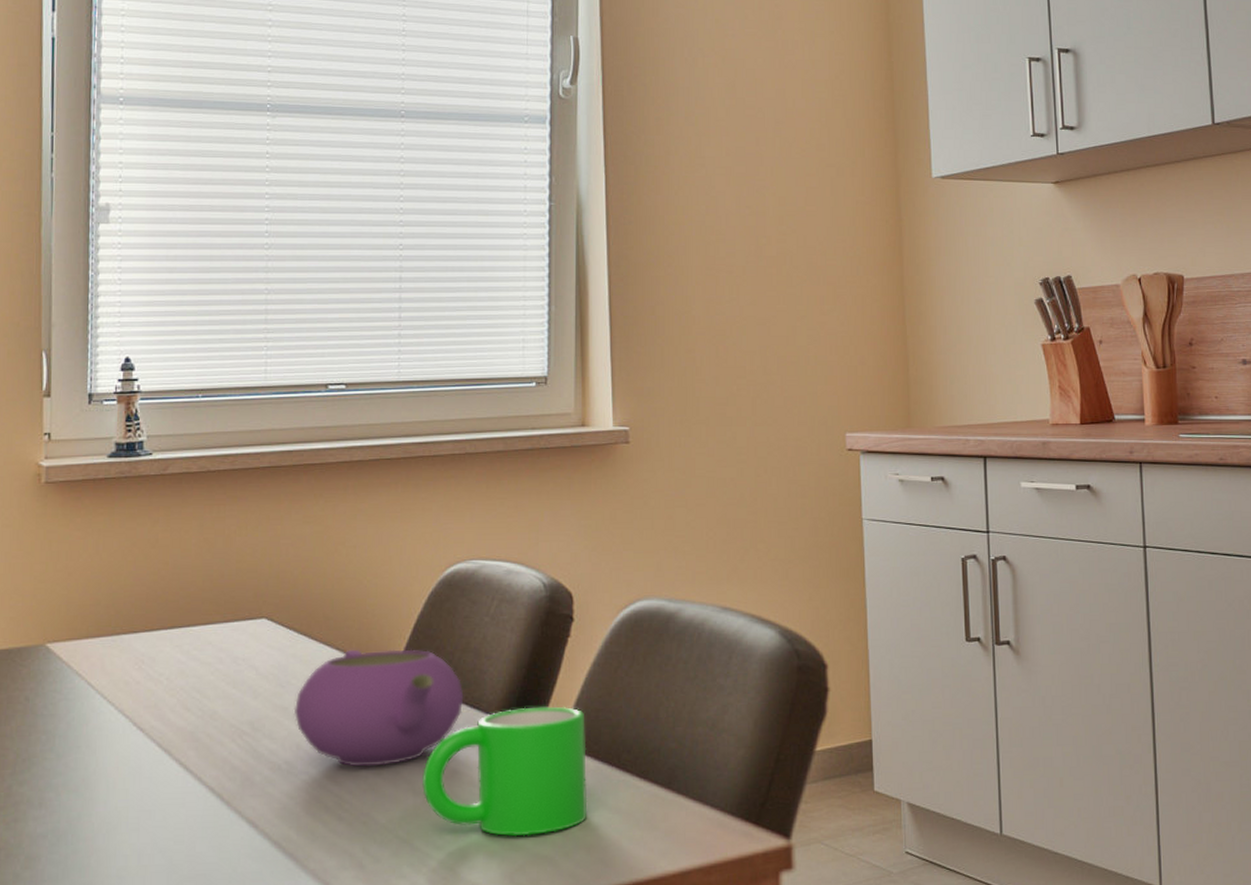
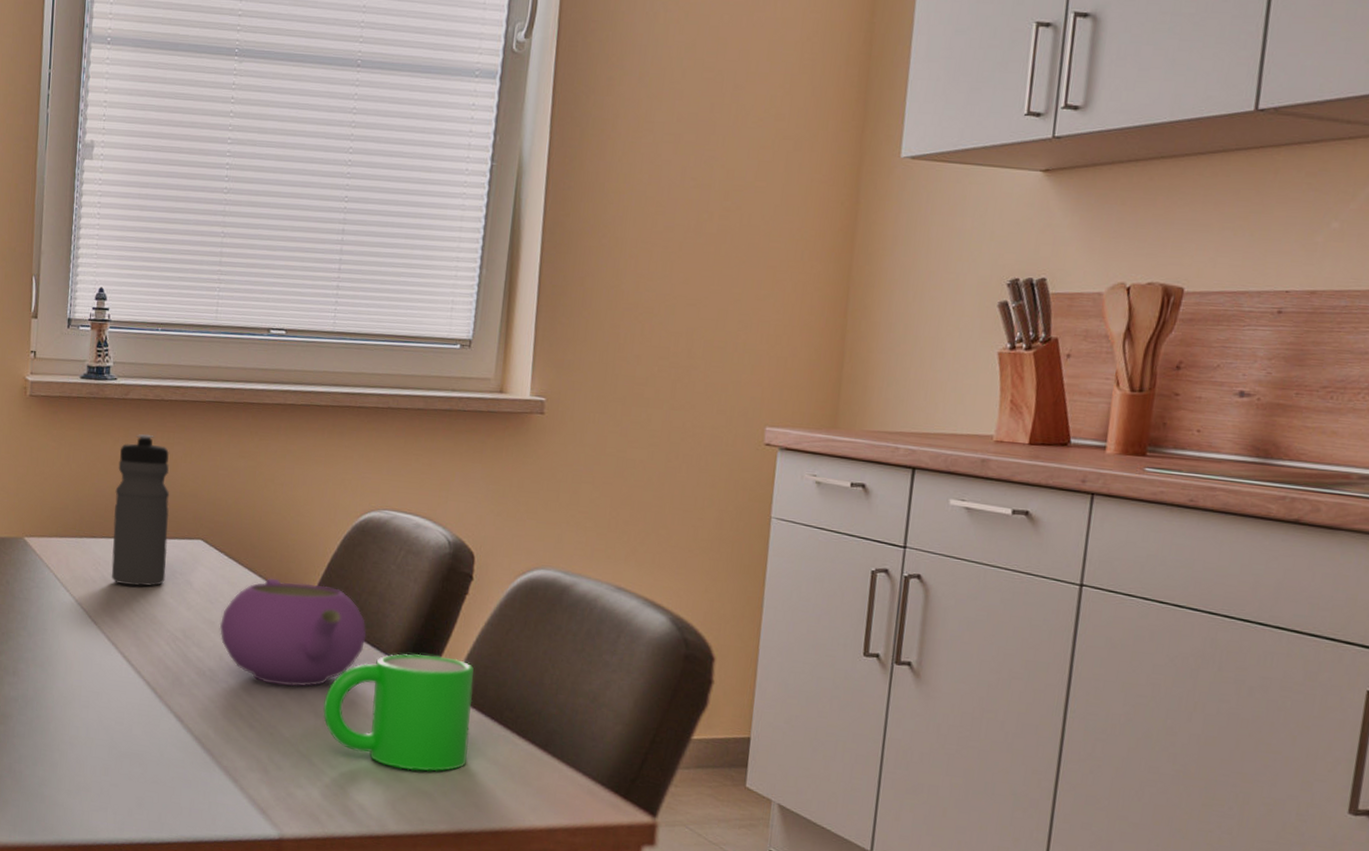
water bottle: none [157,510,226,682] -> present [111,433,170,586]

